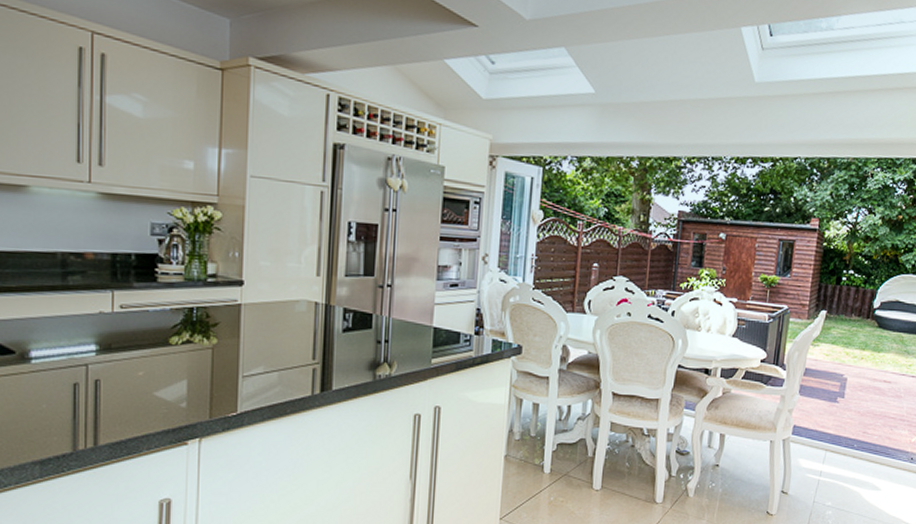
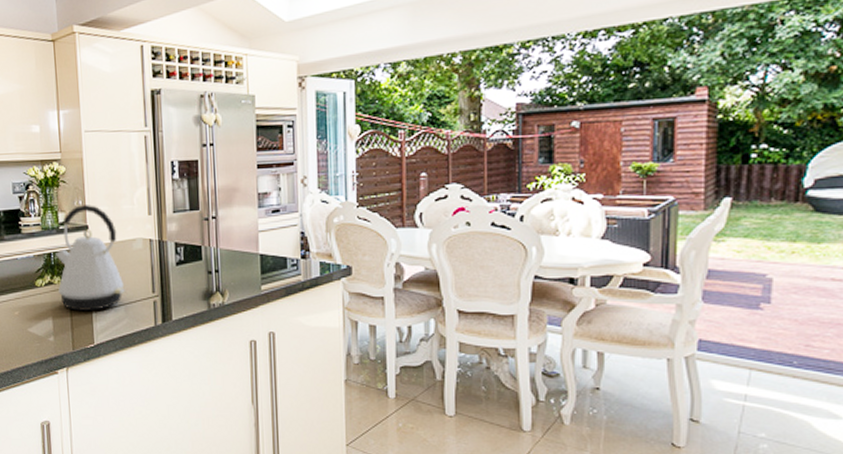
kettle: none [198,257,281,375] -> present [56,205,125,311]

